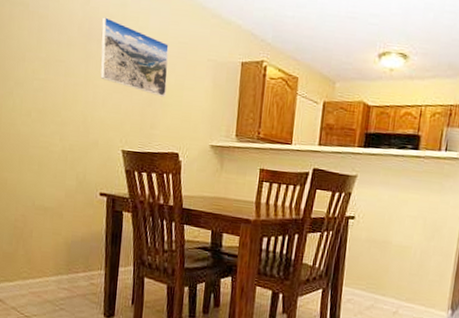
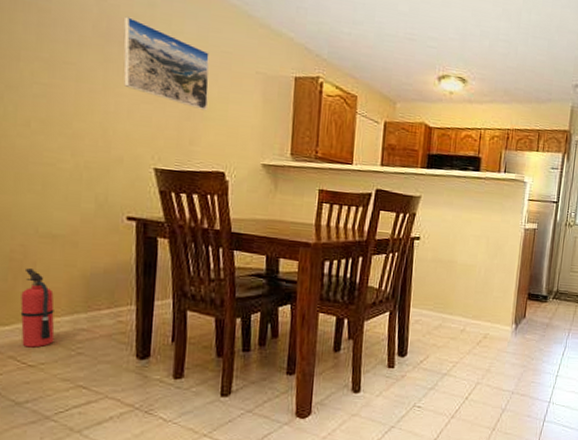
fire extinguisher: none [20,235,45,302] -> present [20,268,55,348]

